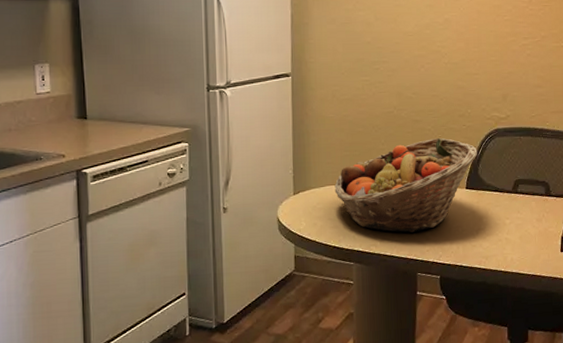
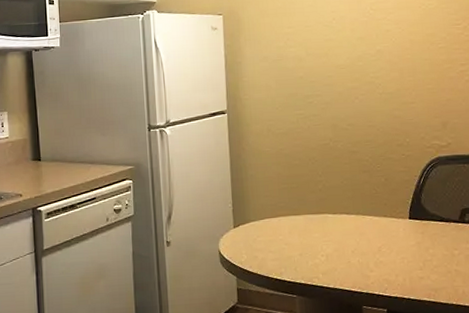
fruit basket: present [334,137,477,233] -> none [273,168,419,264]

